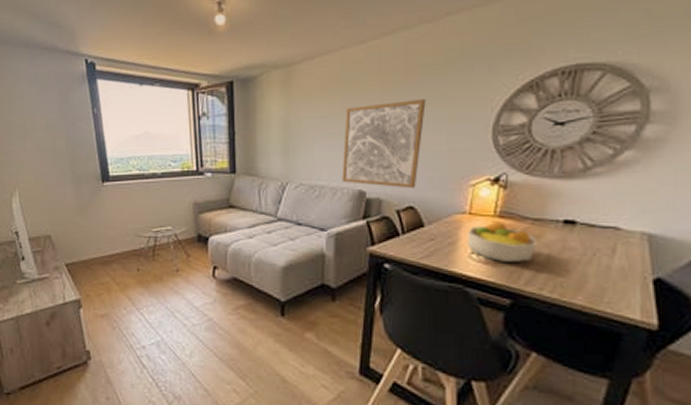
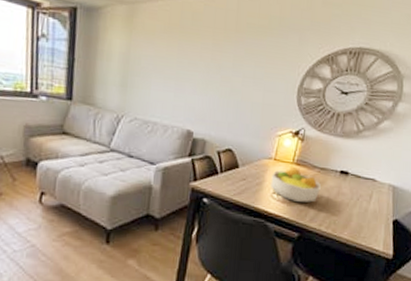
wall art: present [342,99,426,189] -> none [173,52,249,134]

